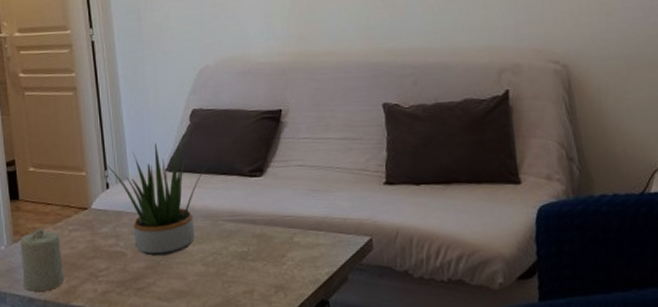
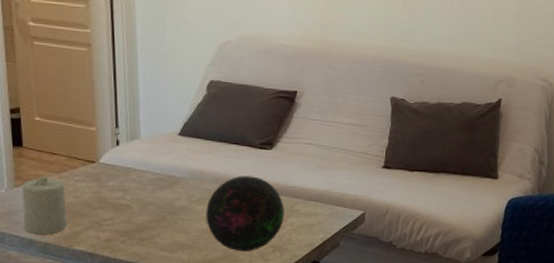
potted plant: present [106,143,210,256] -> none [118,107,223,212]
decorative orb: none [200,208,284,295] -> present [206,175,284,251]

